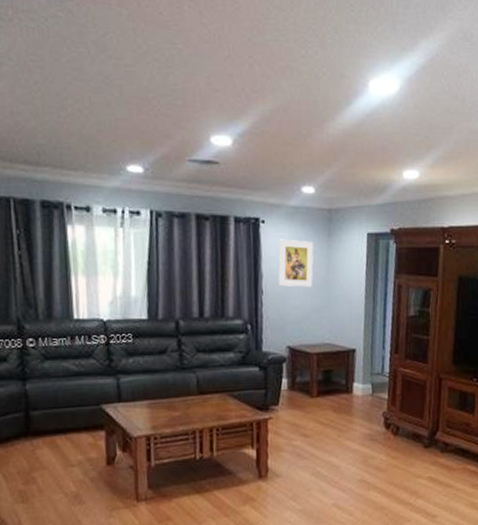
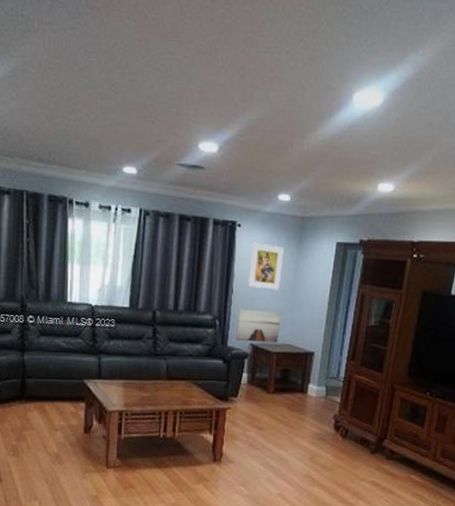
wall art: none [270,310,318,345] -> present [236,309,282,343]

